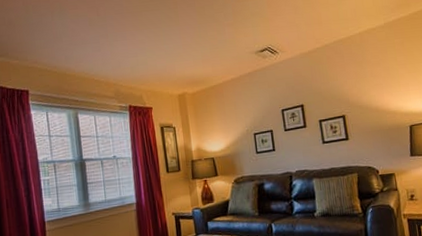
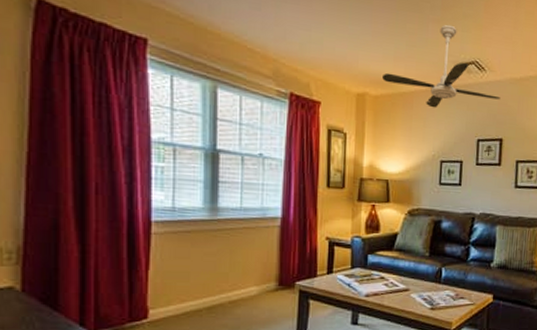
ceiling fan: none [196,24,295,93] -> present [382,24,501,108]

